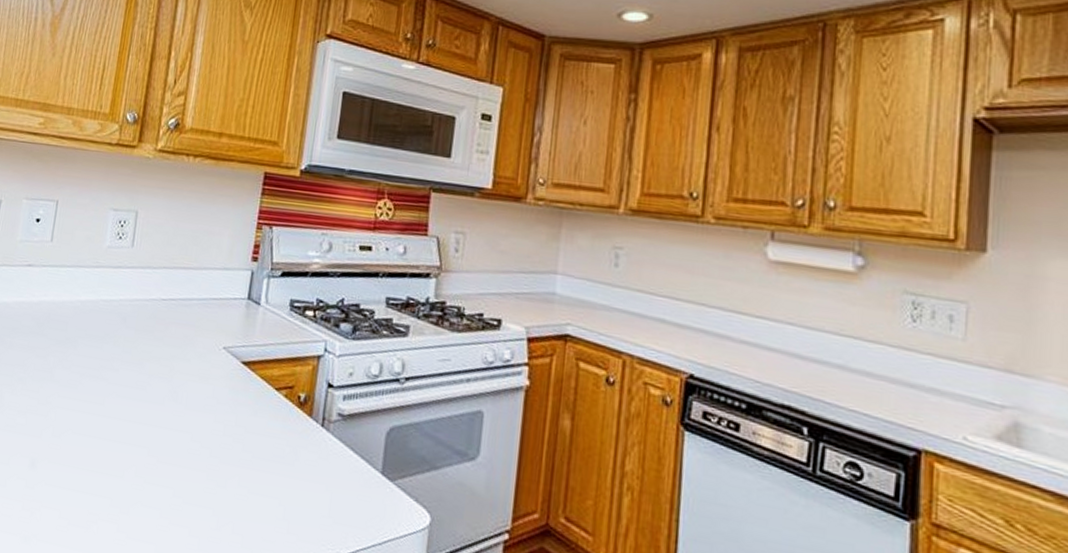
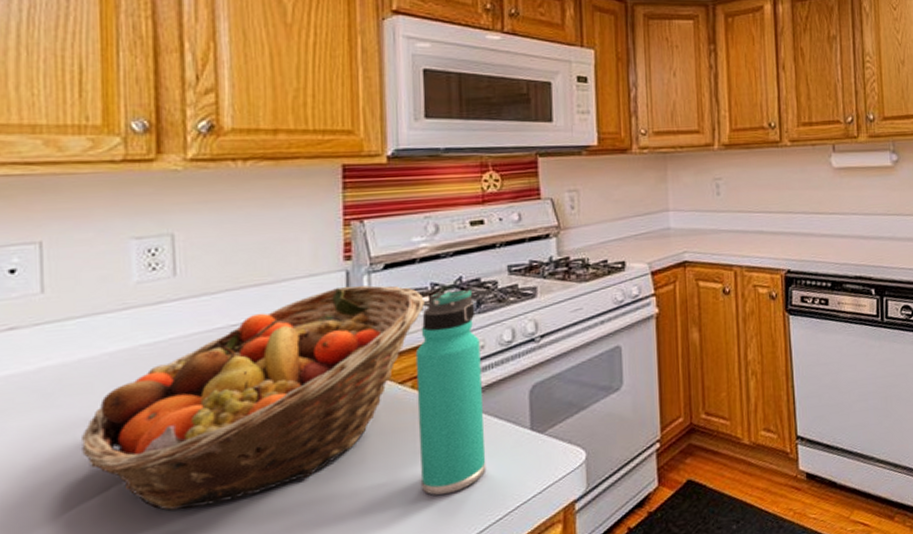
fruit basket: none [51,285,309,456] -> present [82,285,425,510]
thermos bottle: none [278,309,351,514] -> present [415,289,487,495]

